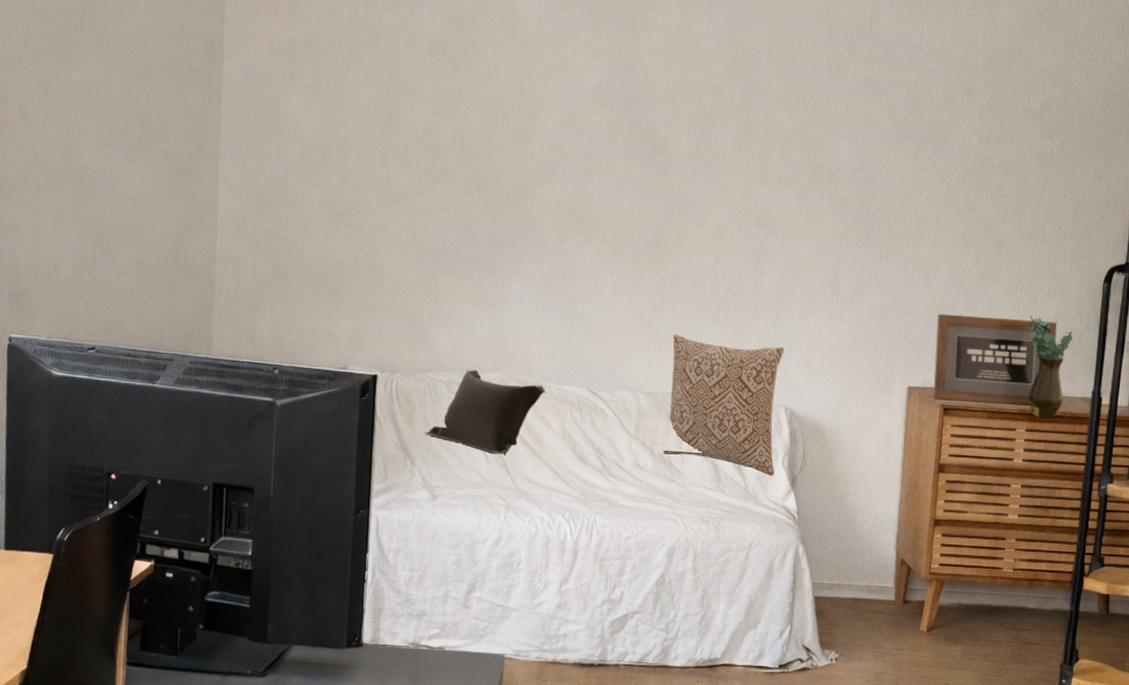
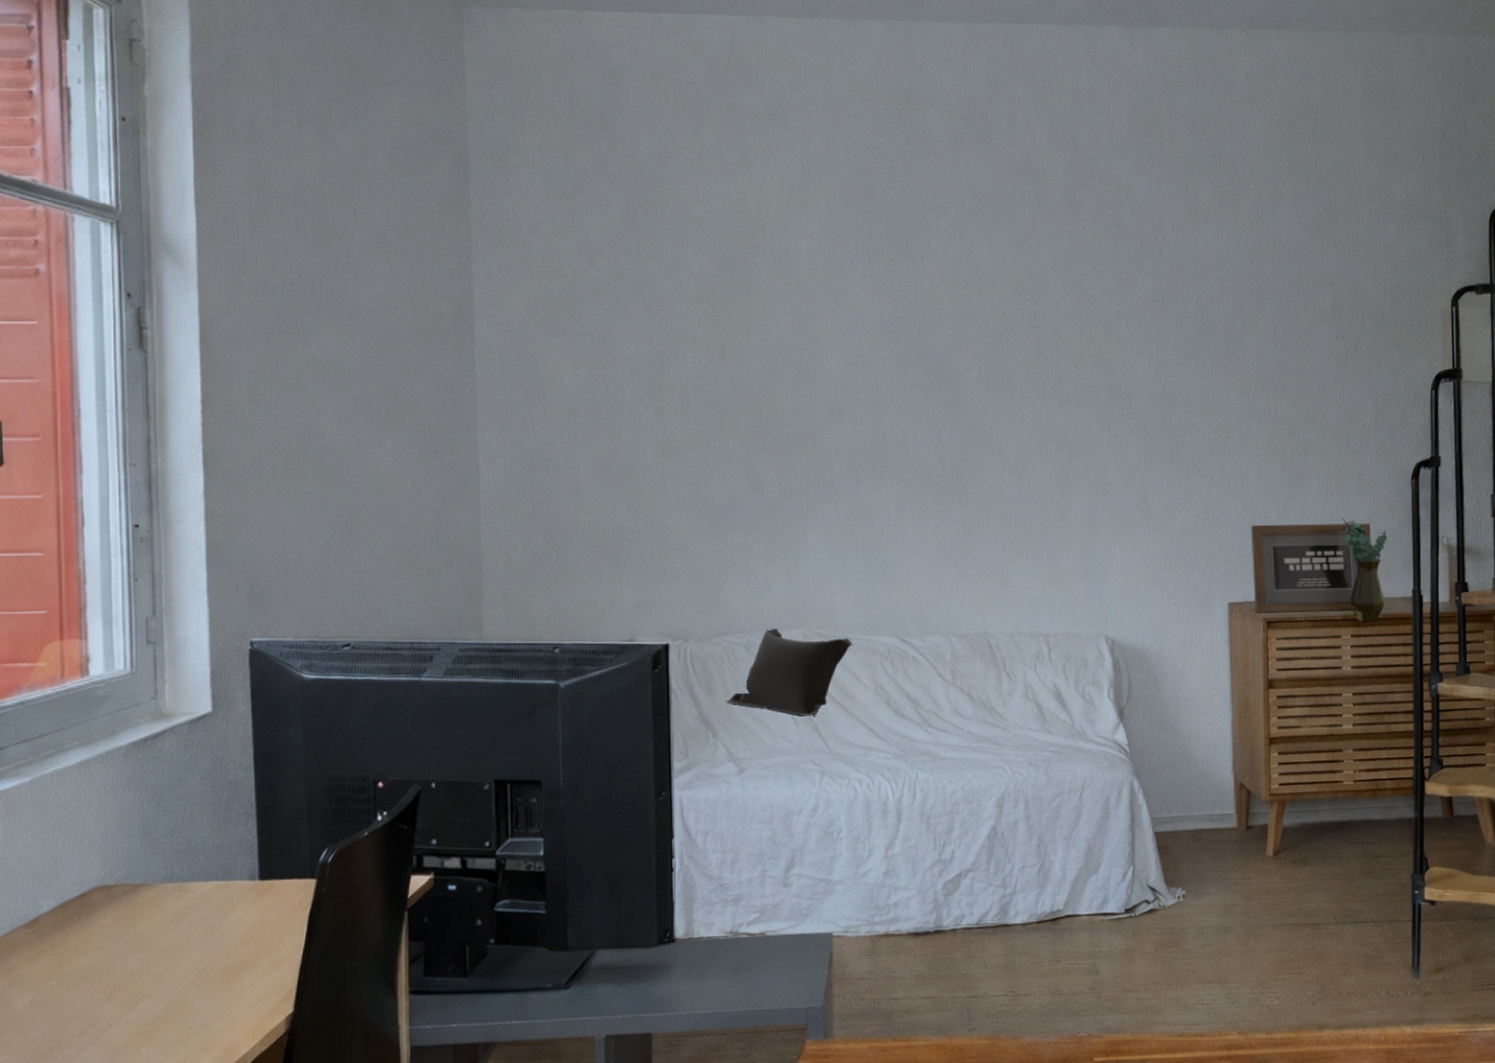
pillow: present [663,334,785,476] -> none [982,570,1101,710]

